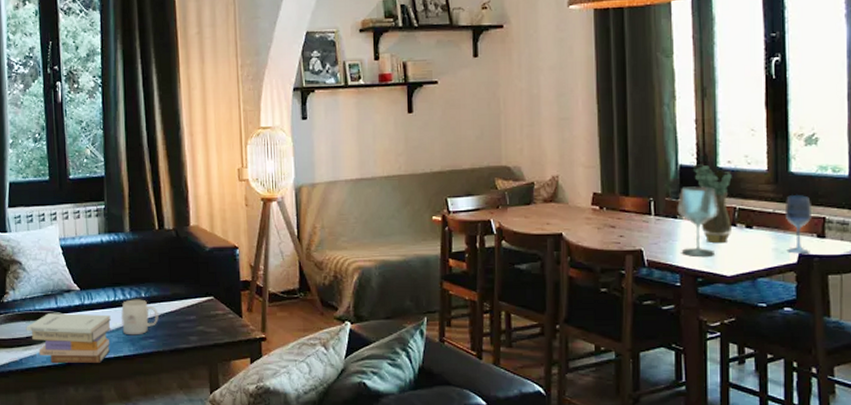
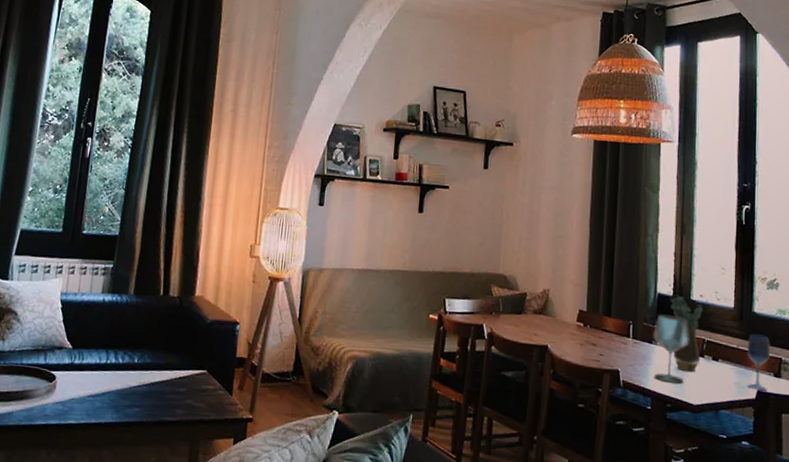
books: present [26,313,111,363] -> none [8,369,99,428]
mug: present [120,299,159,335] -> none [108,364,149,402]

